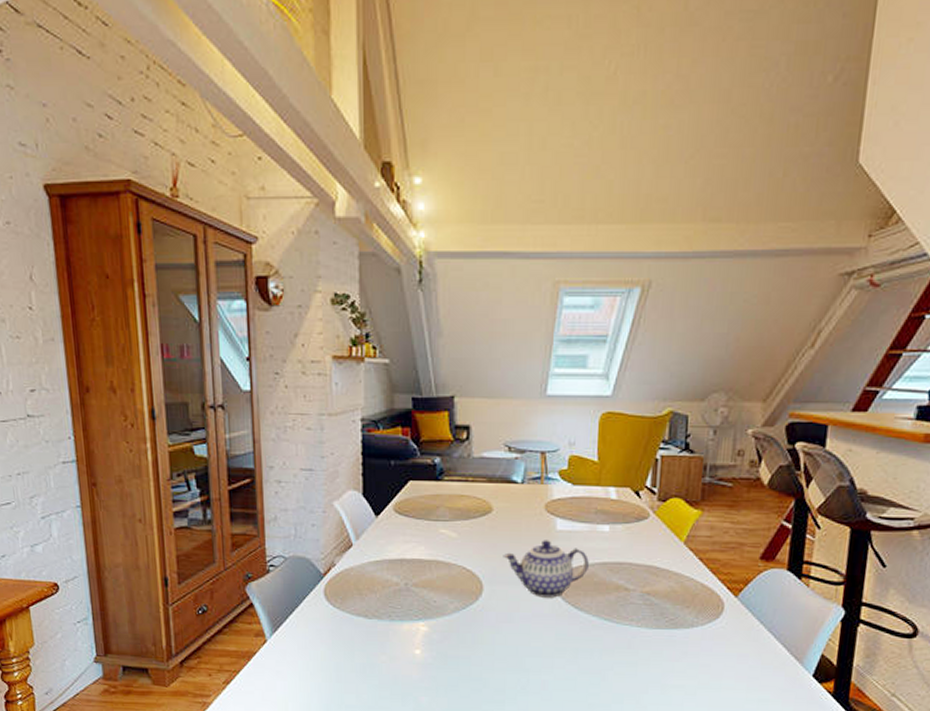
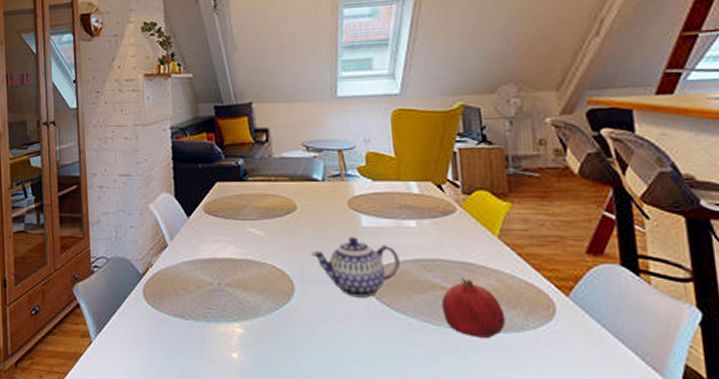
fruit: none [622,580,679,634] -> present [441,278,506,338]

